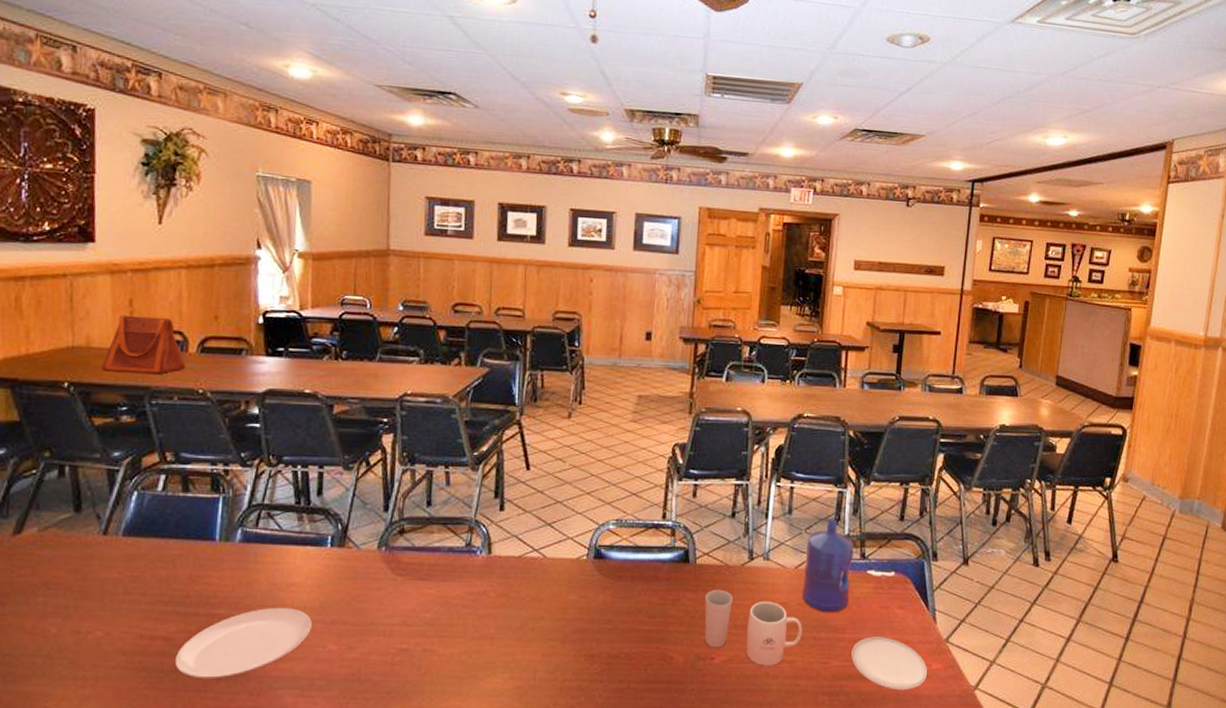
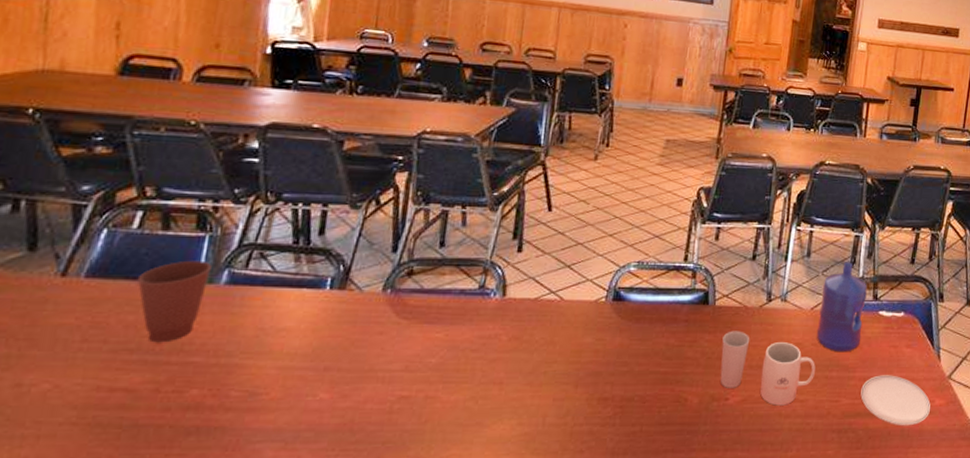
shopping bag: present [101,315,186,375] -> none [75,38,178,104]
cup: none [165,520,227,596] -> present [136,260,212,343]
plate: present [175,607,312,680] -> none [137,353,302,435]

